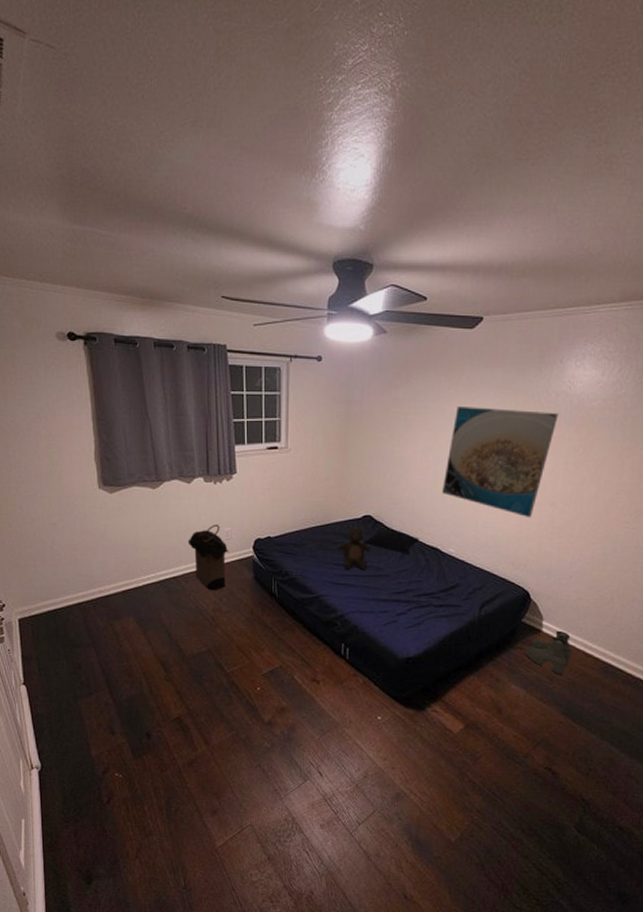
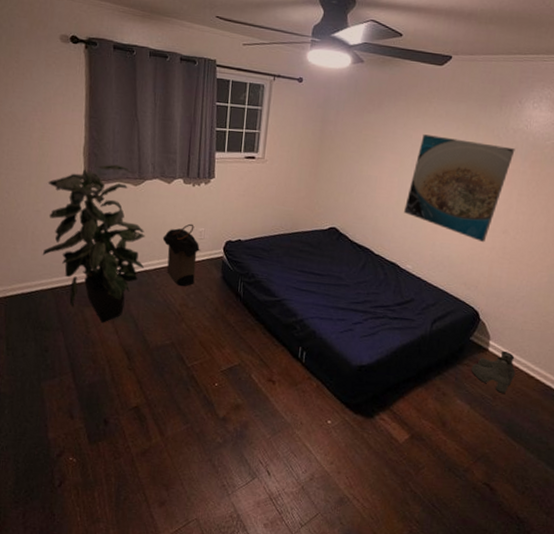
indoor plant: none [60,468,171,635] -> present [42,164,145,323]
teddy bear: present [337,523,371,570] -> none [303,234,334,278]
pillow: present [363,529,420,555] -> none [327,241,381,268]

